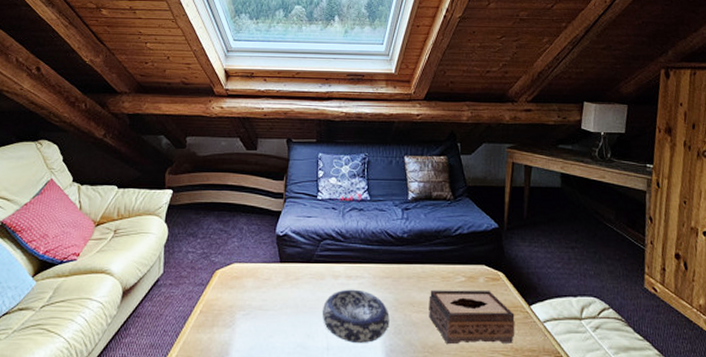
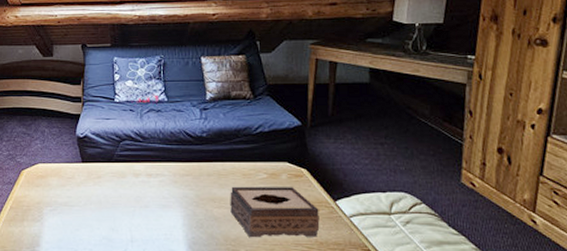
decorative bowl: present [322,289,390,343] -> none [124,186,191,236]

